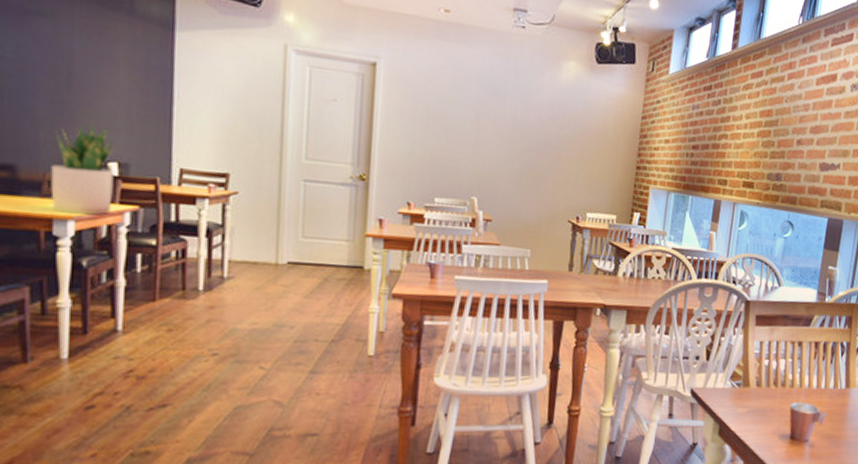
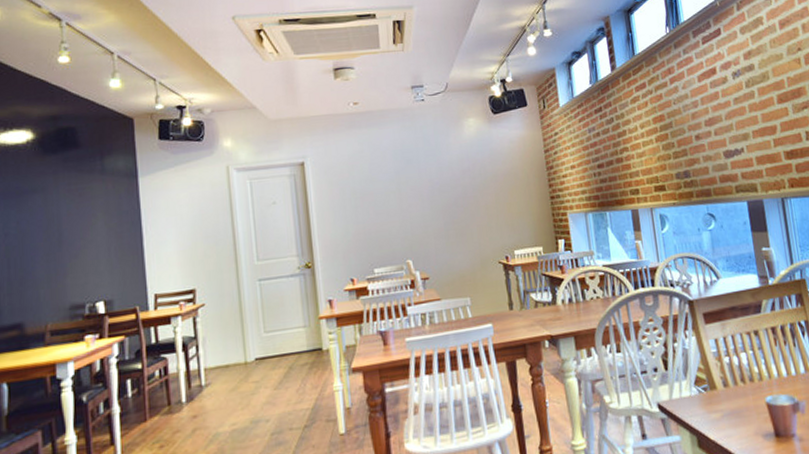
planter: present [50,123,115,216] -> none [51,272,103,357]

